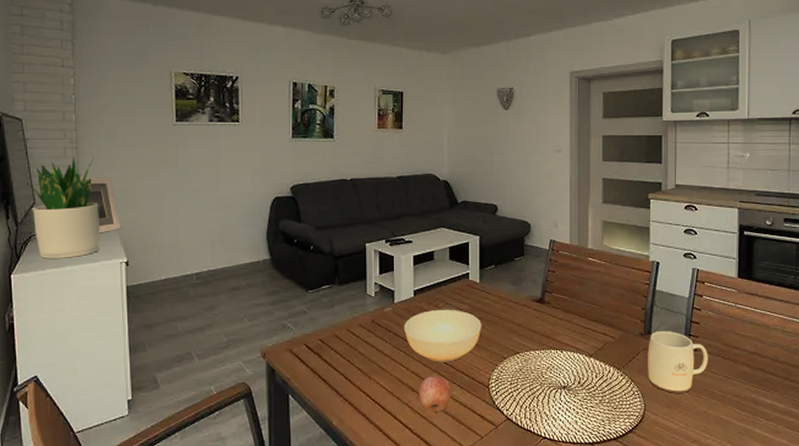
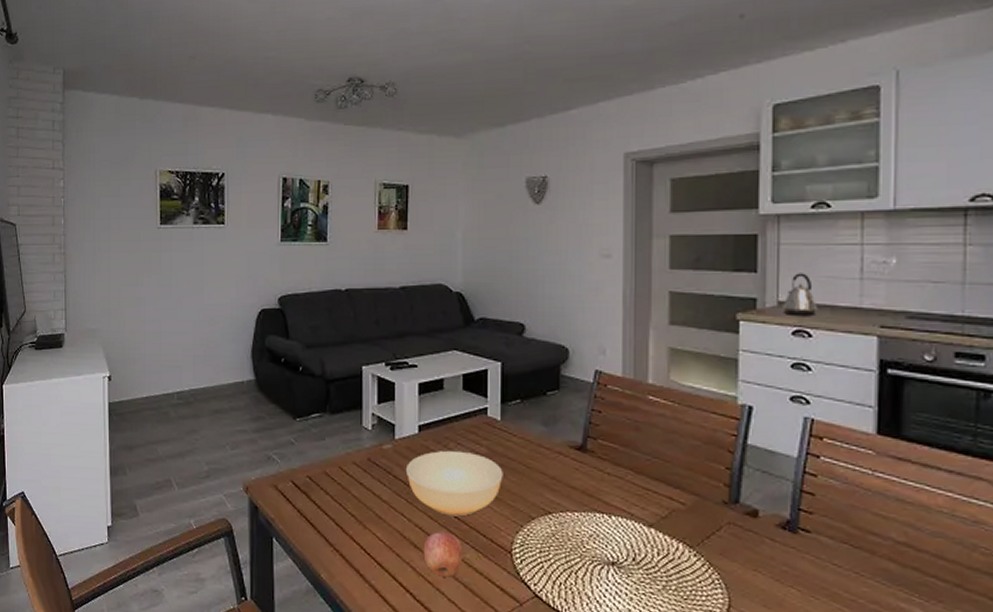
planter: present [27,157,101,259] -> none [19,263,85,370]
picture frame: present [80,177,122,234] -> none [67,285,105,345]
mug: present [648,331,708,393] -> none [734,500,828,589]
kettle: none [678,164,700,196] -> present [782,273,817,317]

